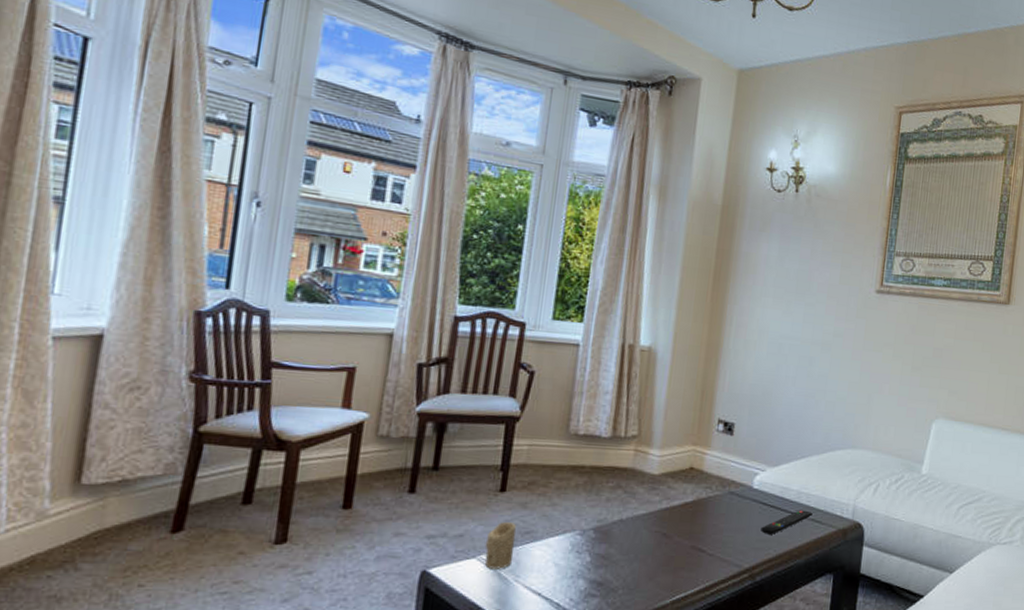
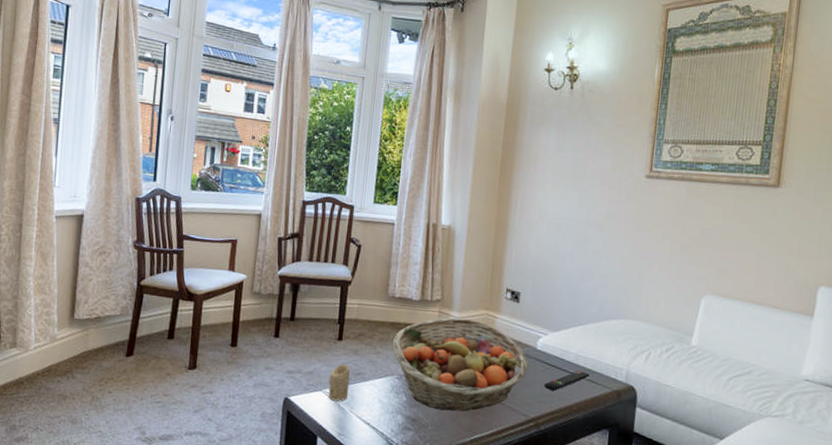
fruit basket: none [574,456,743,569] -> present [393,317,529,412]

